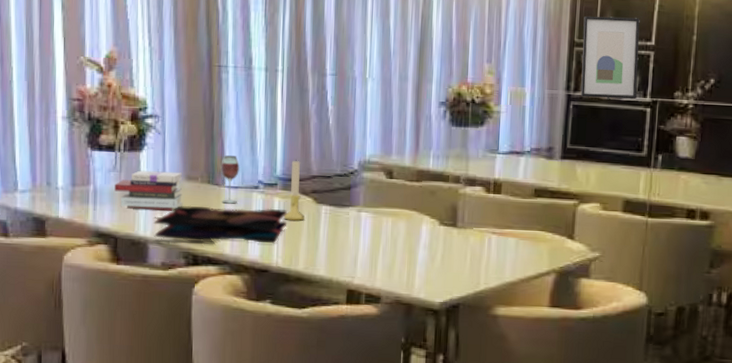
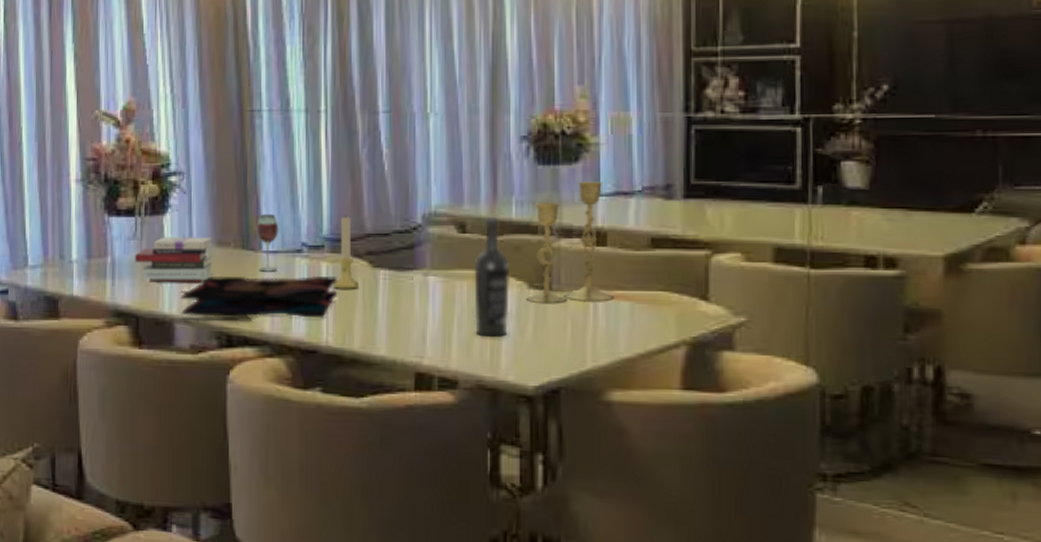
wine bottle: none [395,165,426,264] -> present [474,216,511,339]
candlestick: none [437,141,504,239] -> present [527,181,614,304]
picture frame: present [580,15,640,100] -> none [701,15,781,120]

